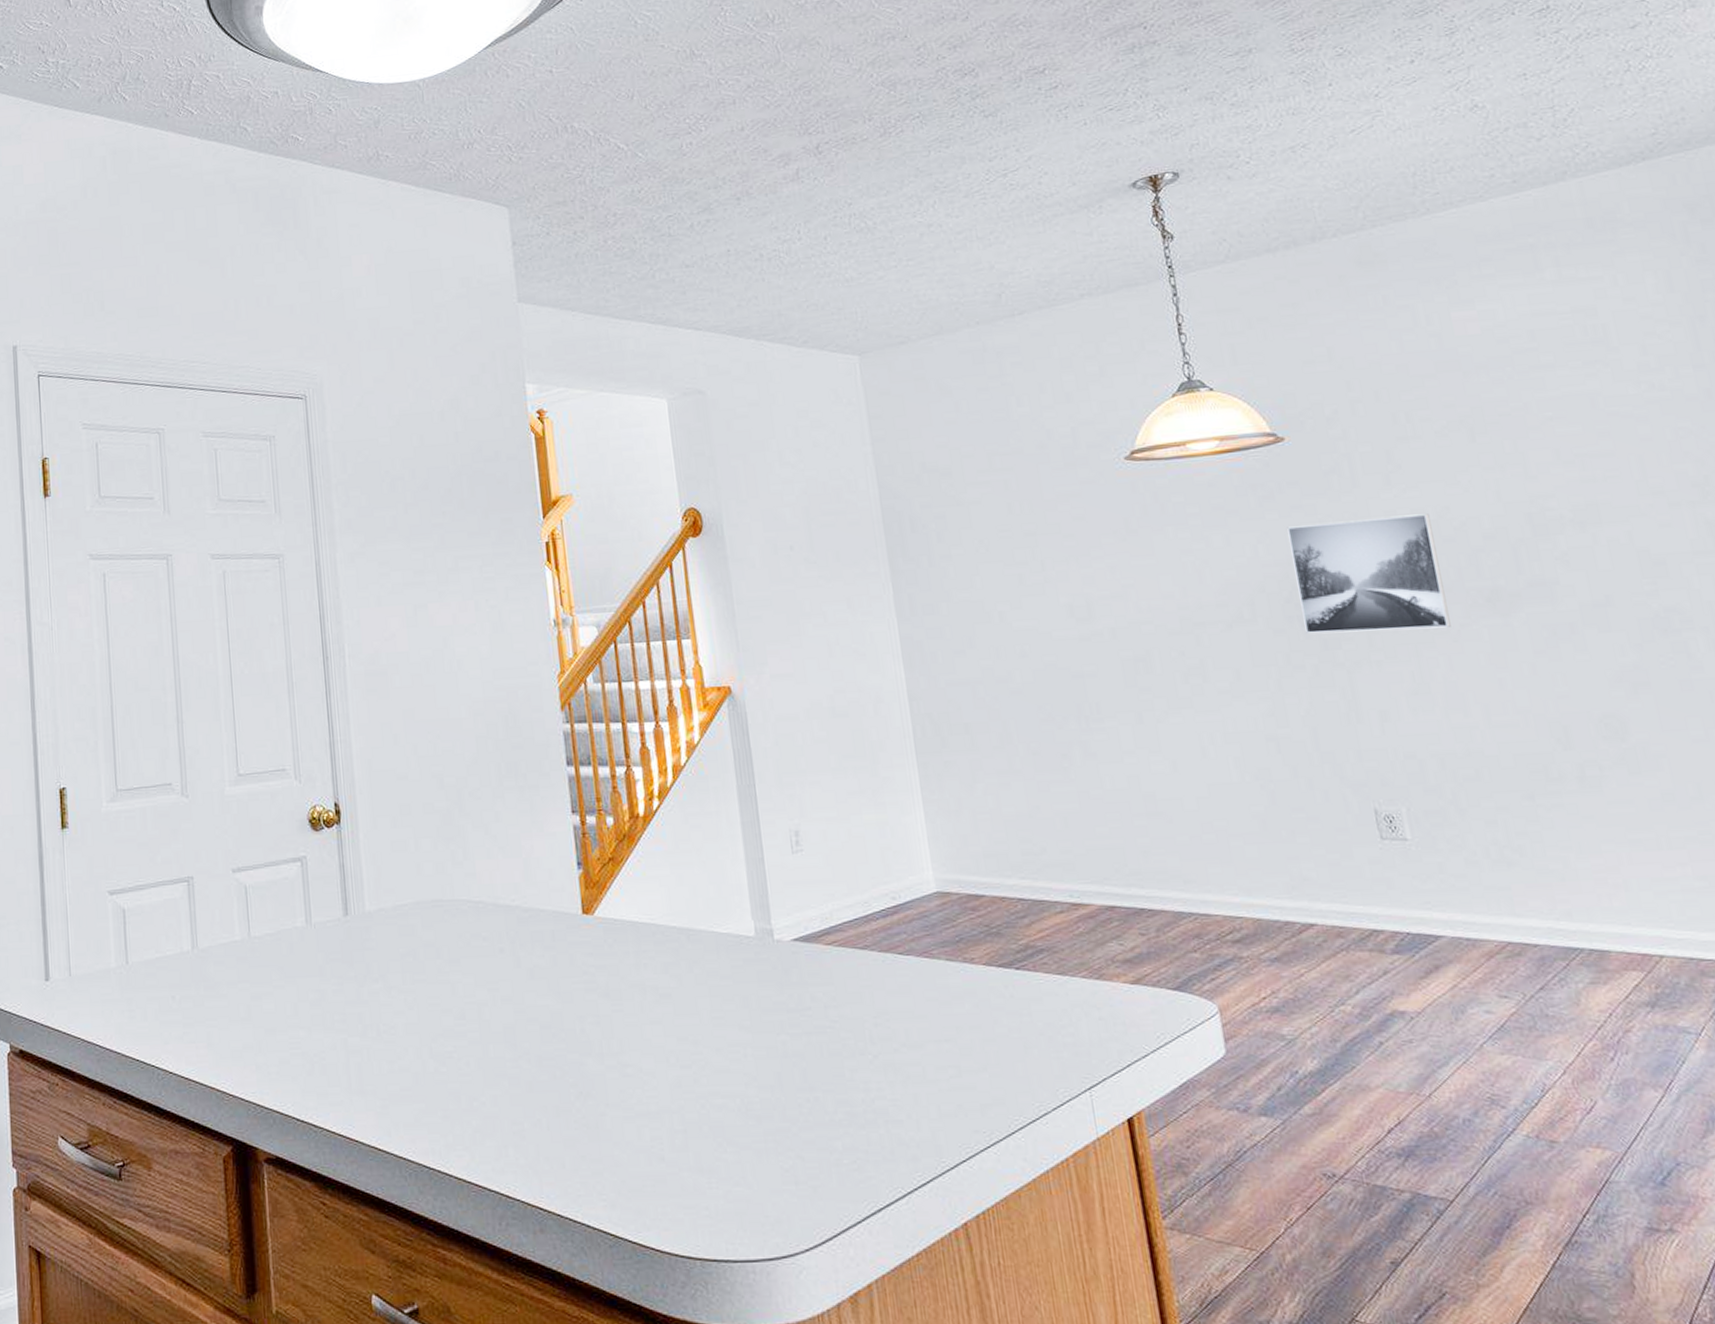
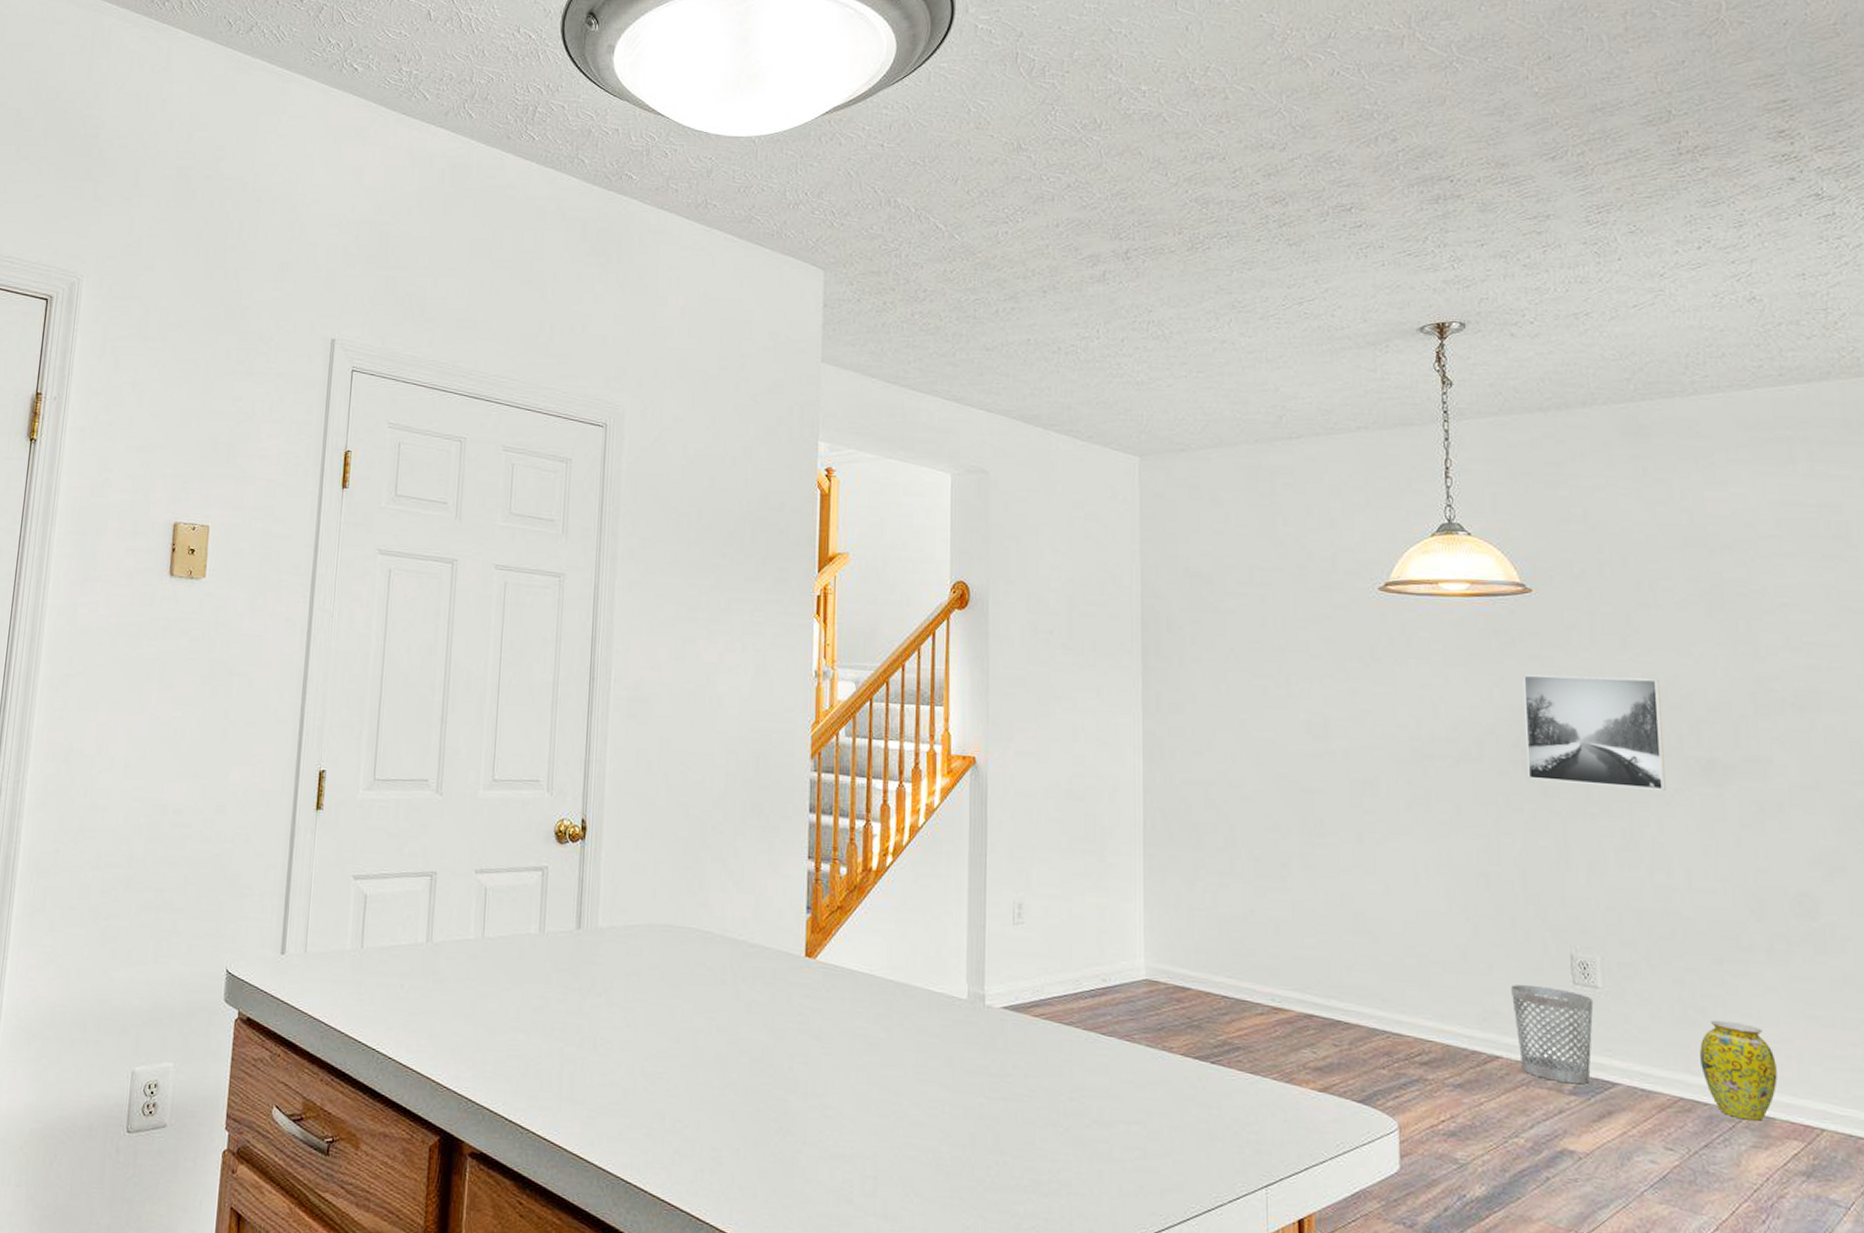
wastebasket: none [1317,845,1412,943] -> present [1511,984,1594,1085]
vase: none [1521,856,1608,956] -> present [1700,1020,1778,1121]

